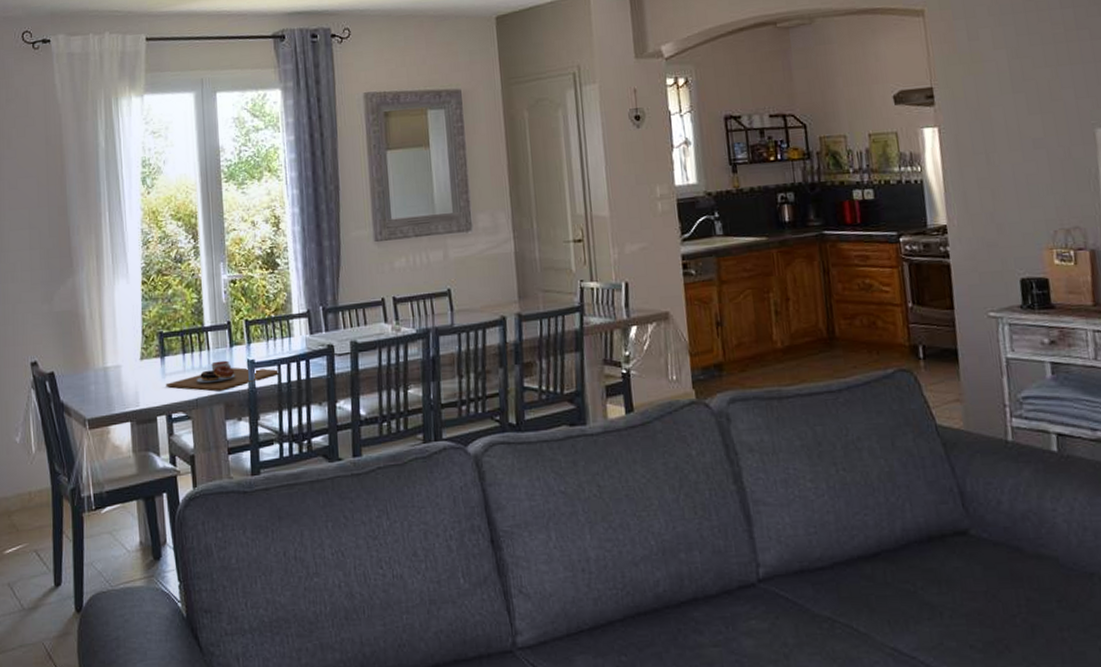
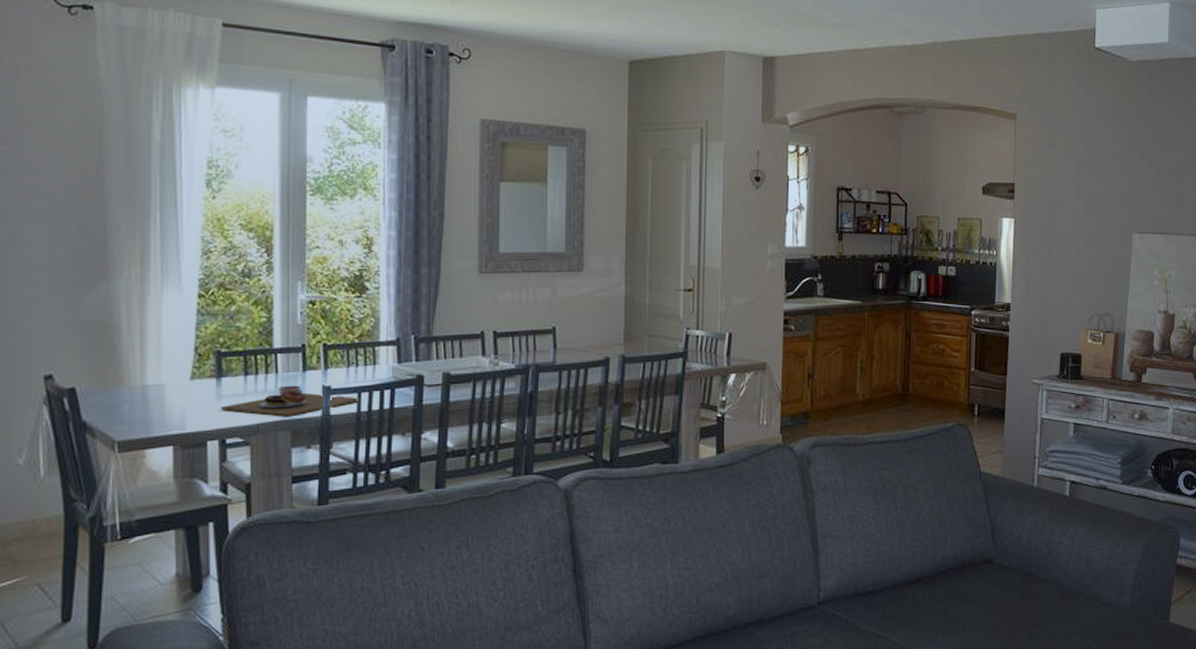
kettle: none [817,198,845,233] -> present [906,271,928,302]

